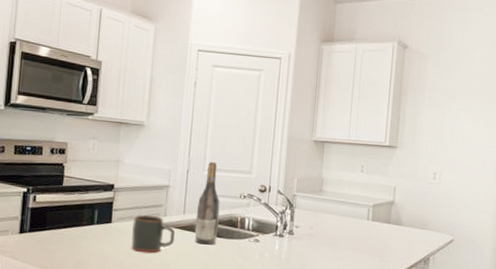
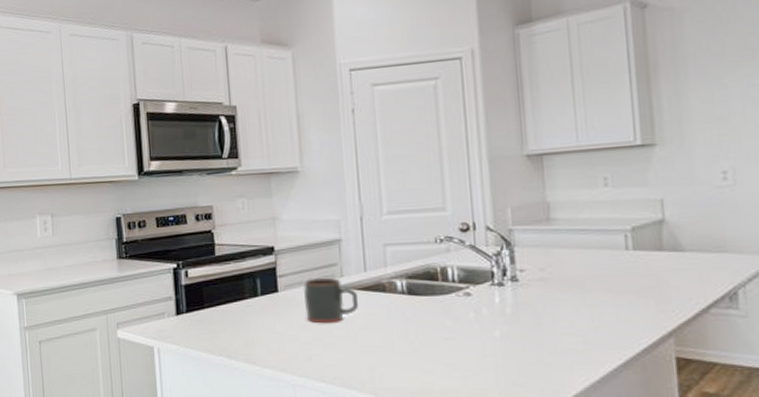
wine bottle: present [194,161,220,245] -> none [380,202,413,306]

